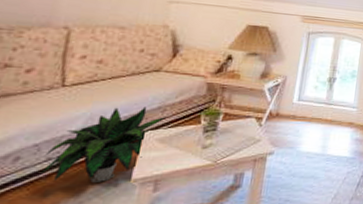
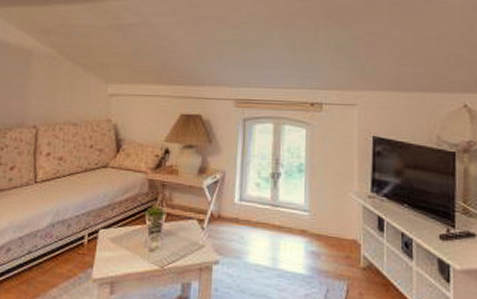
potted plant: present [36,106,168,183] -> none [22,204,117,279]

